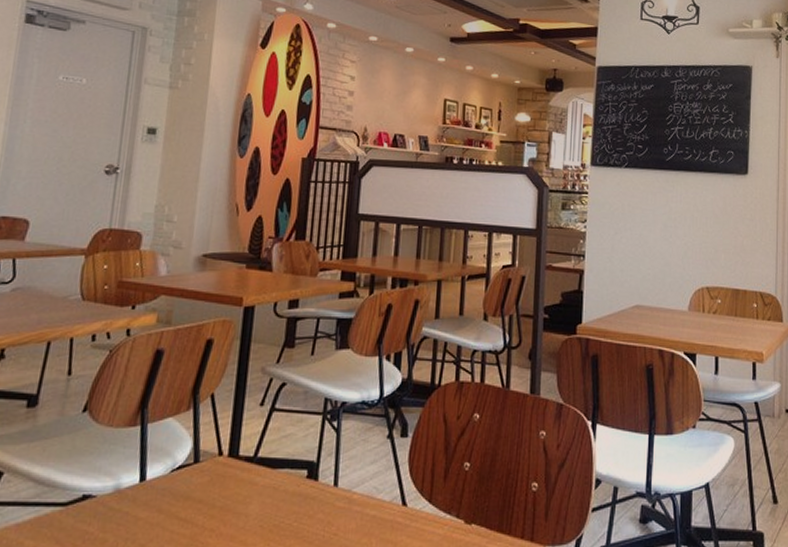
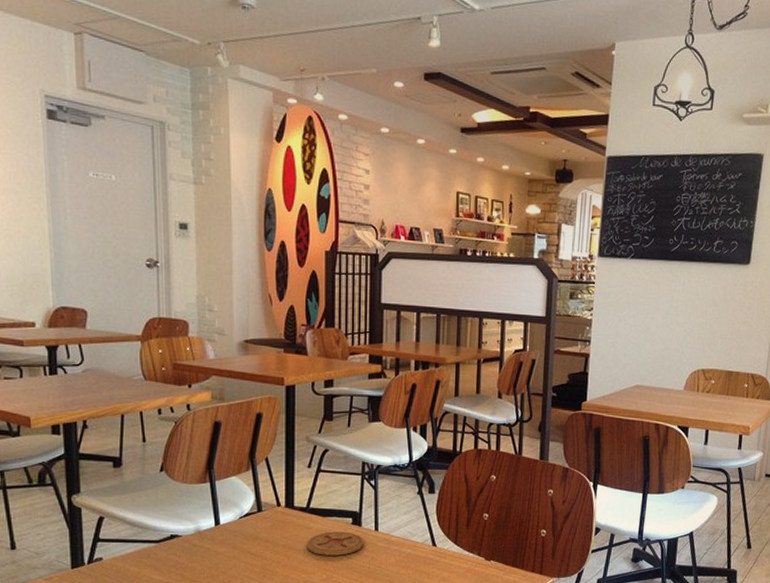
coaster: none [249,488,320,520] -> present [307,532,364,556]

